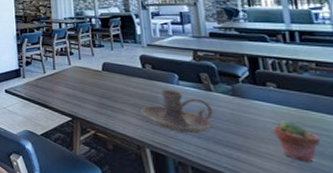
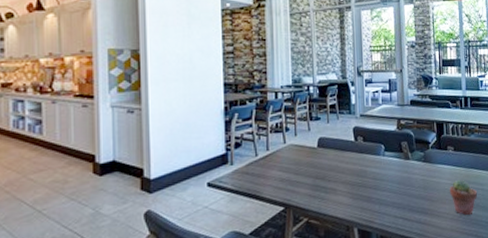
candle holder: present [141,89,213,134] -> none [352,161,409,206]

